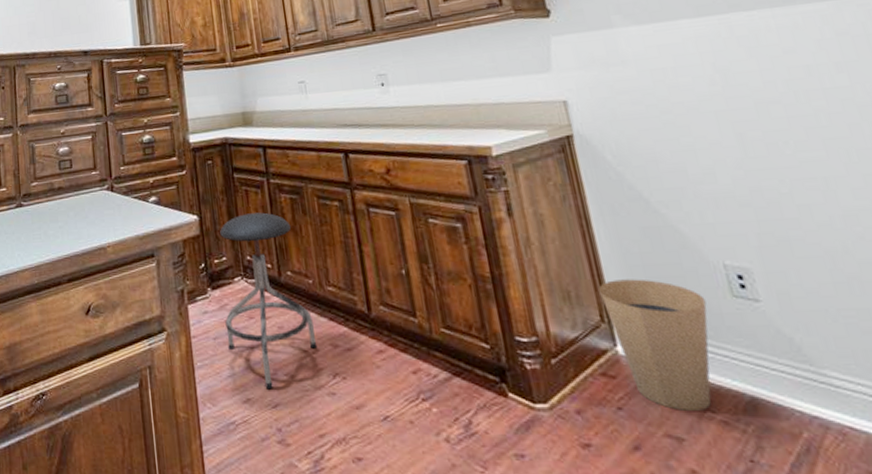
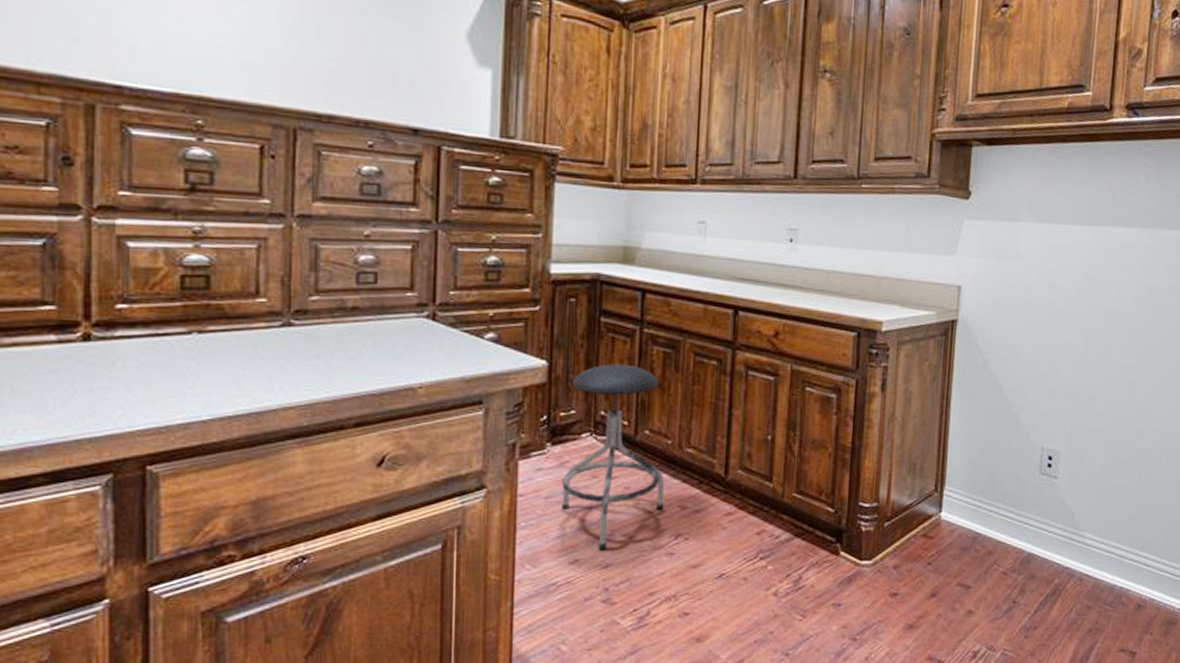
trash can: present [598,279,712,412] -> none [940,455,1020,566]

